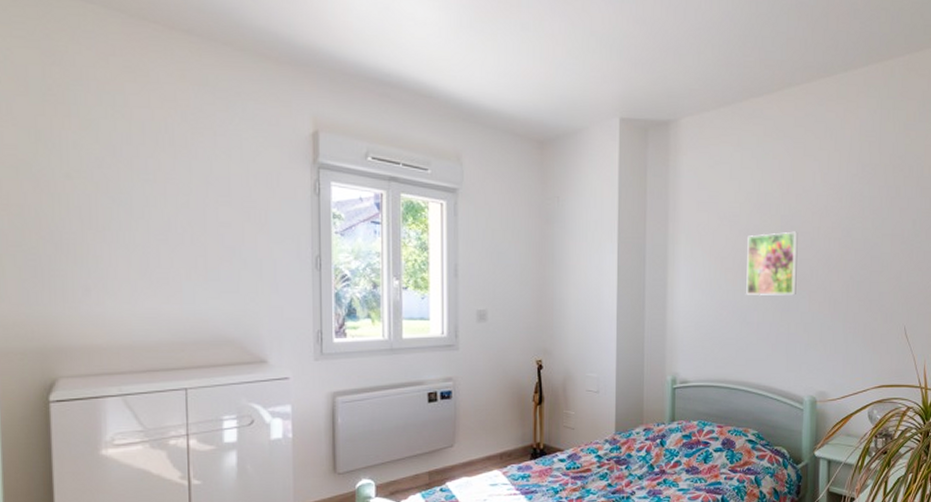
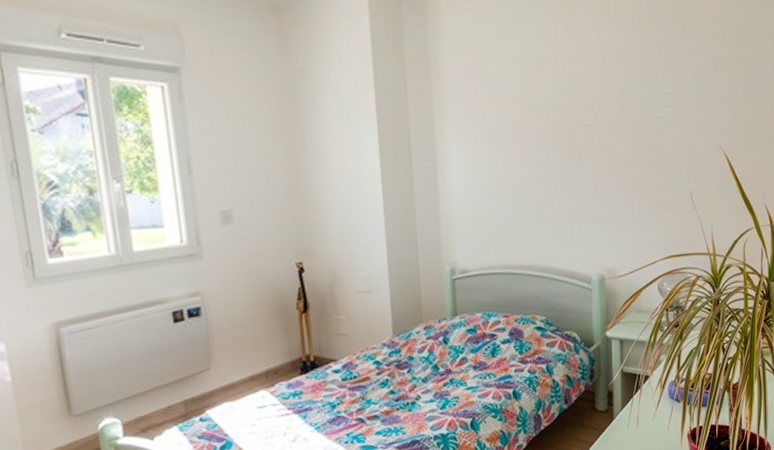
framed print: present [746,231,798,296] -> none [521,95,577,170]

